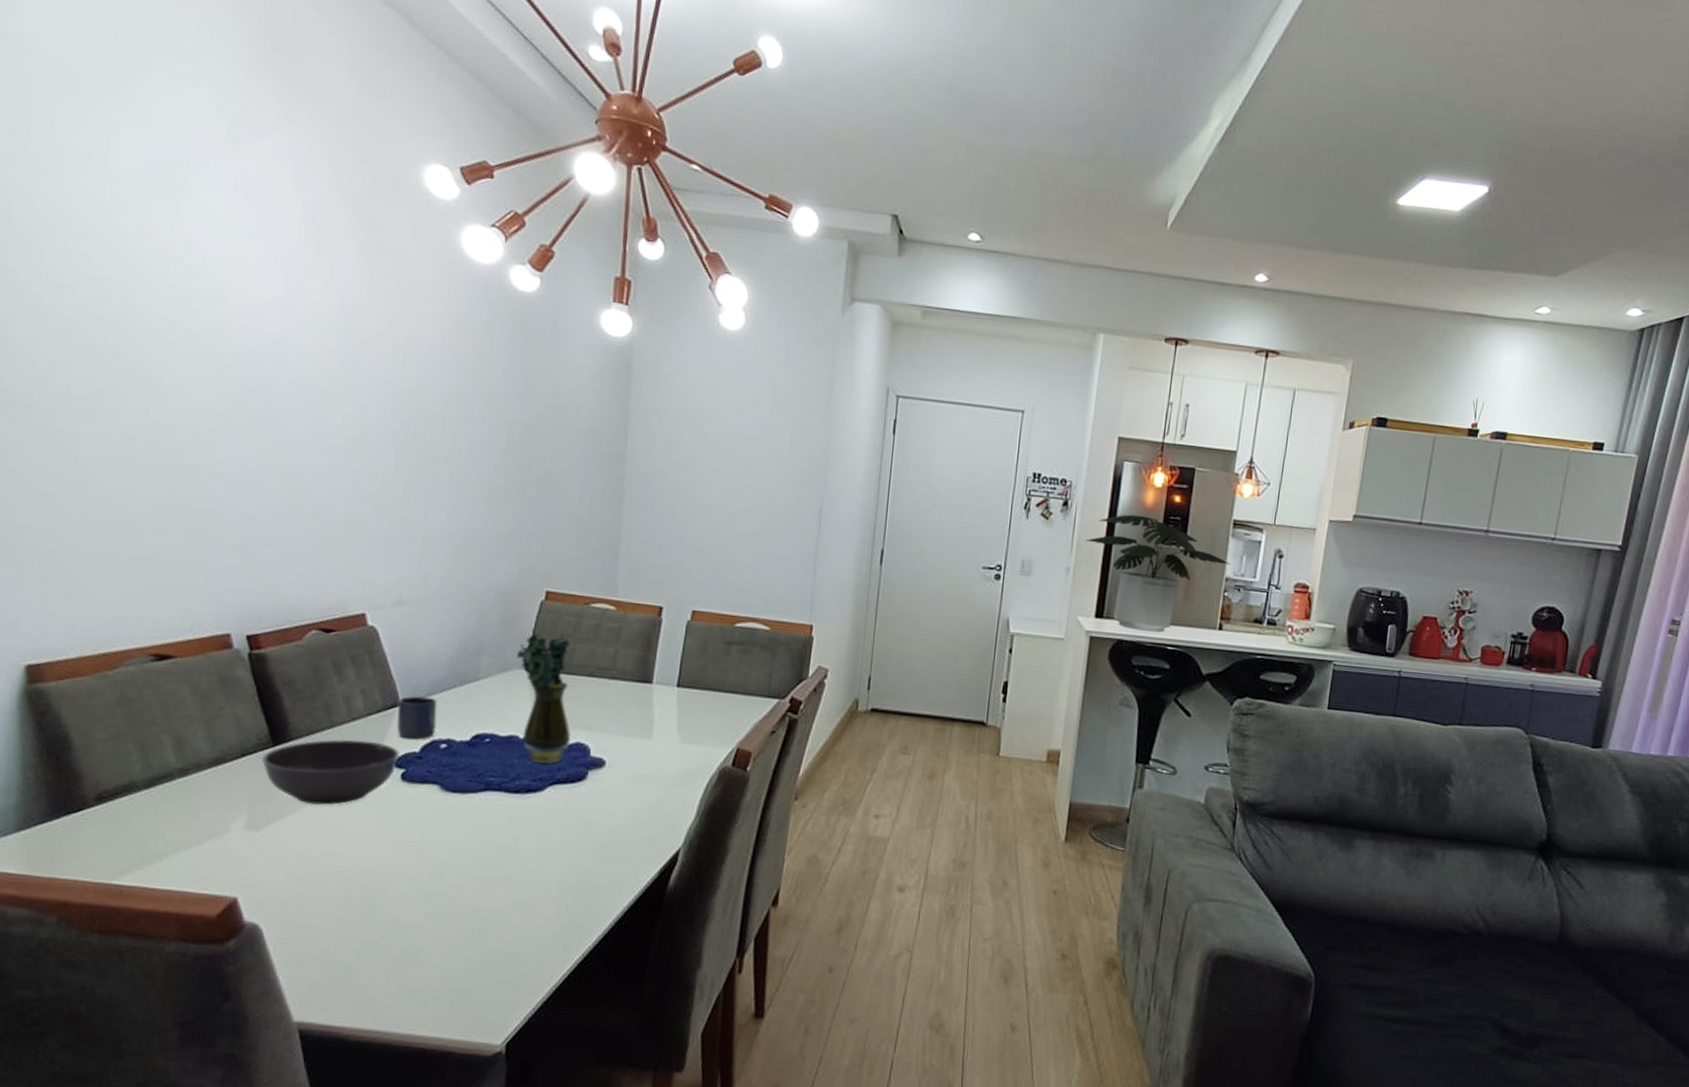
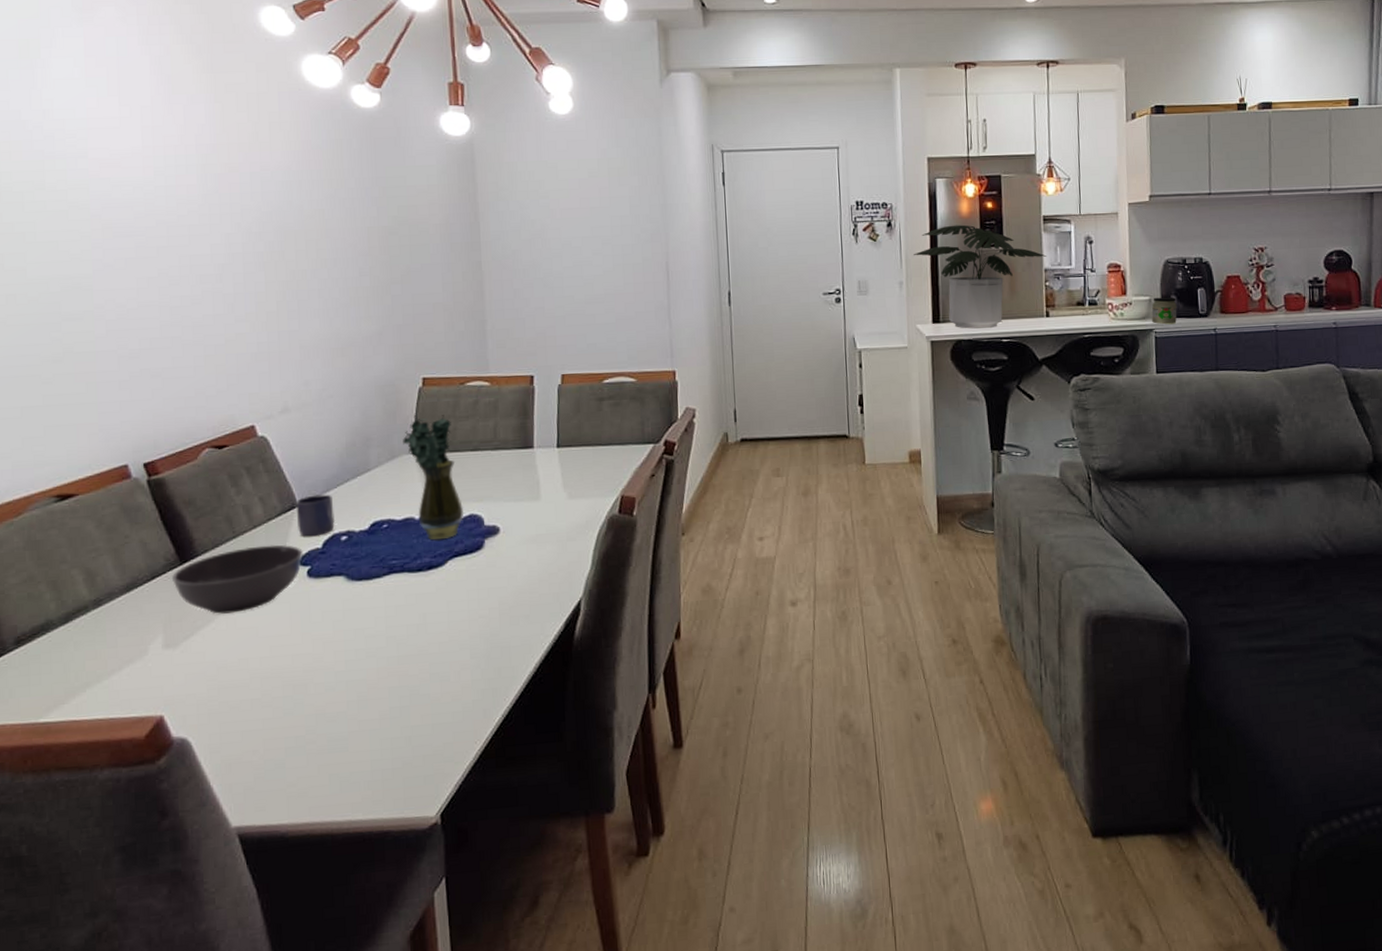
jar: none [1333,627,1363,659] -> present [1151,297,1177,325]

